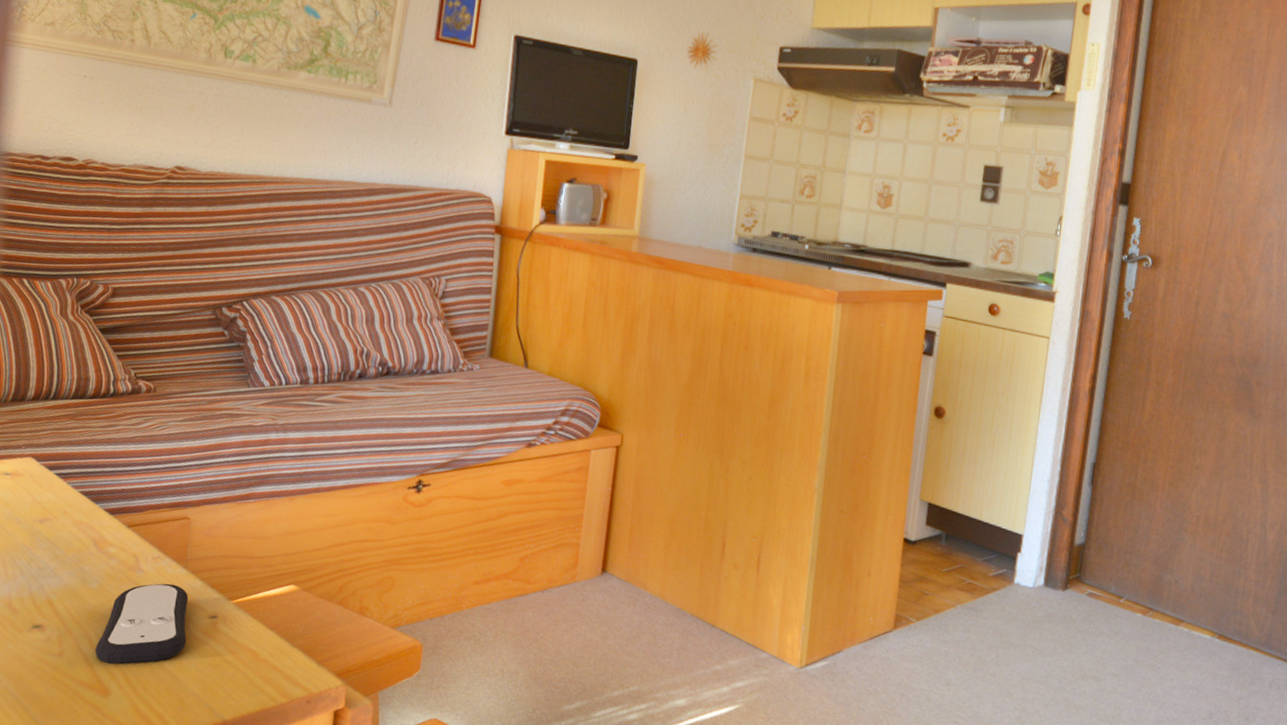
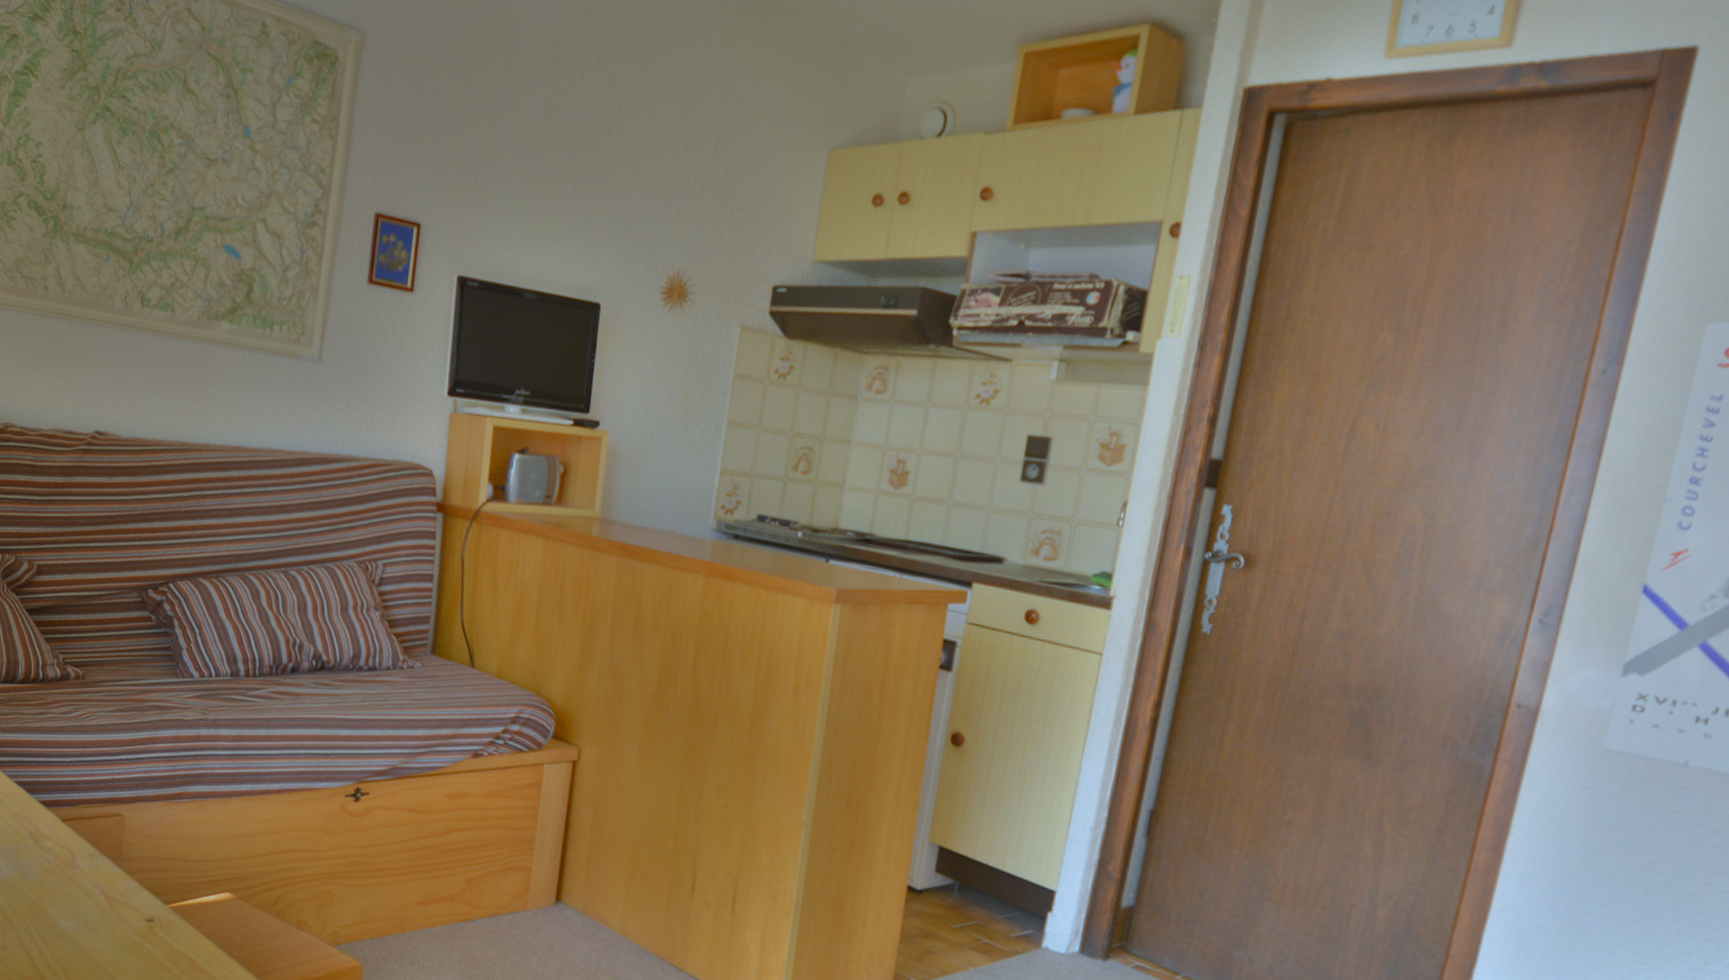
remote control: present [95,583,189,665] -> none [36,881,125,963]

